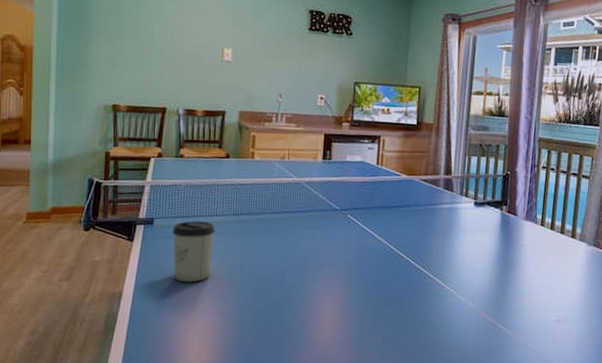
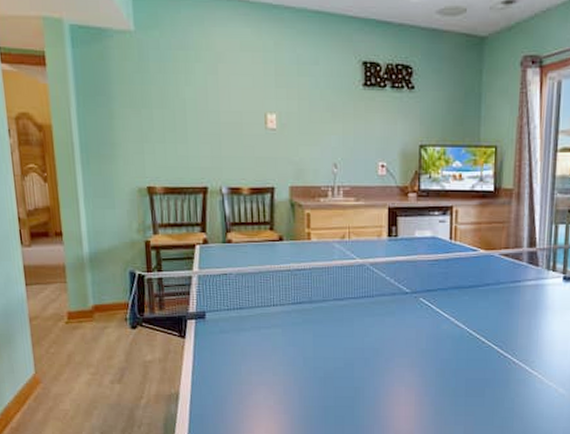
cup: present [172,221,215,283] -> none [227,312,274,380]

